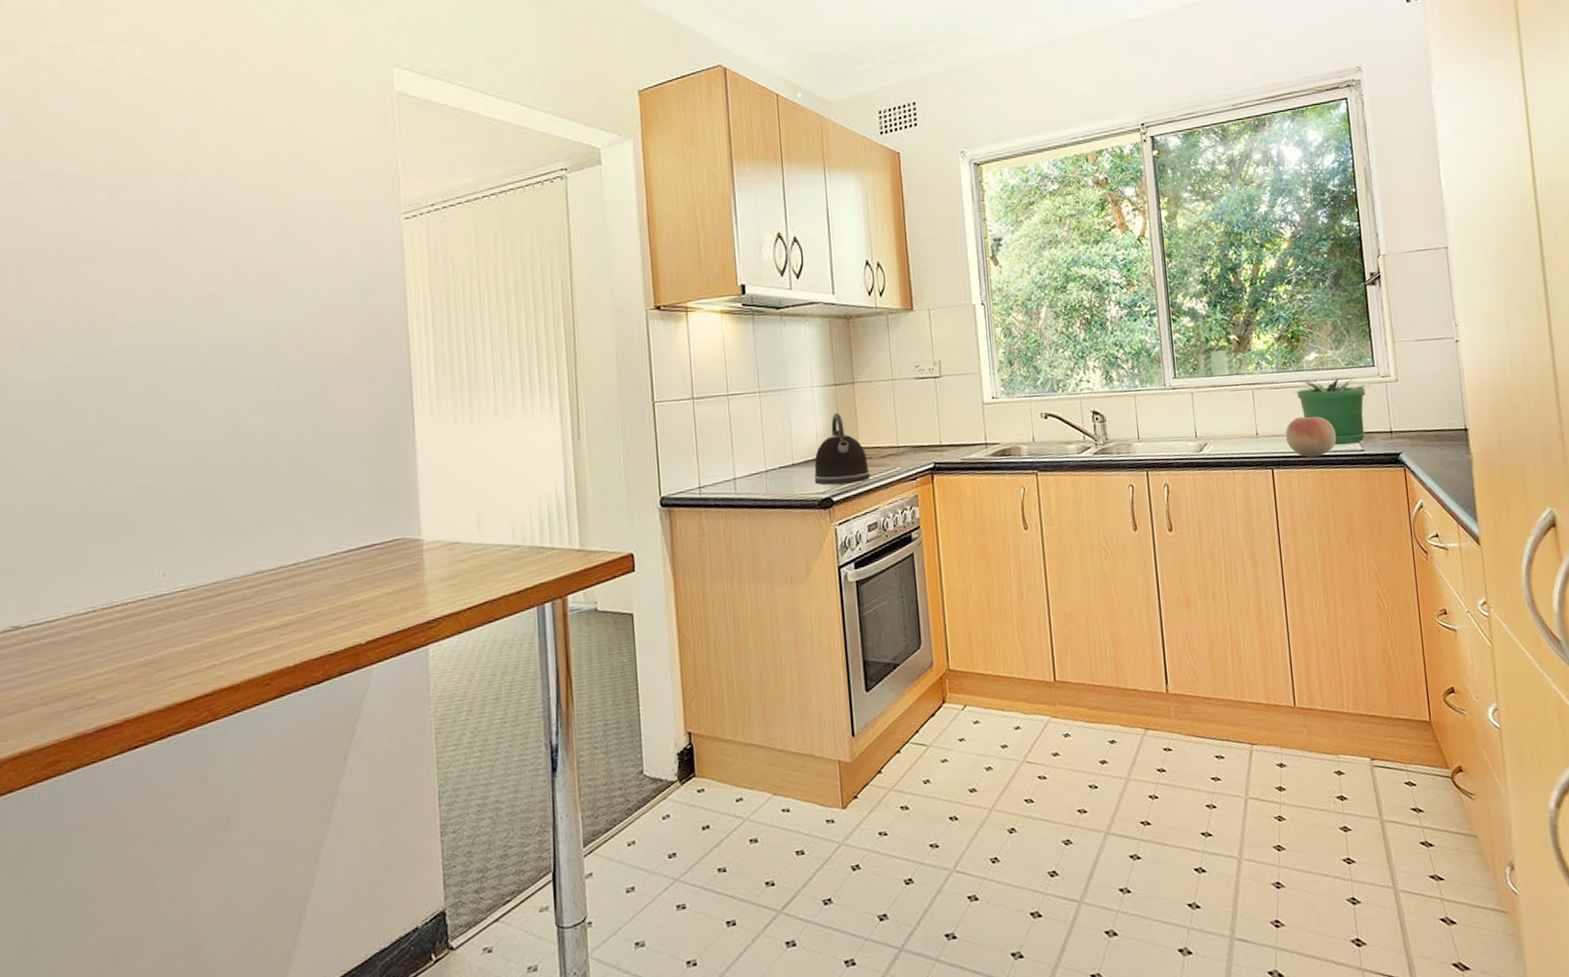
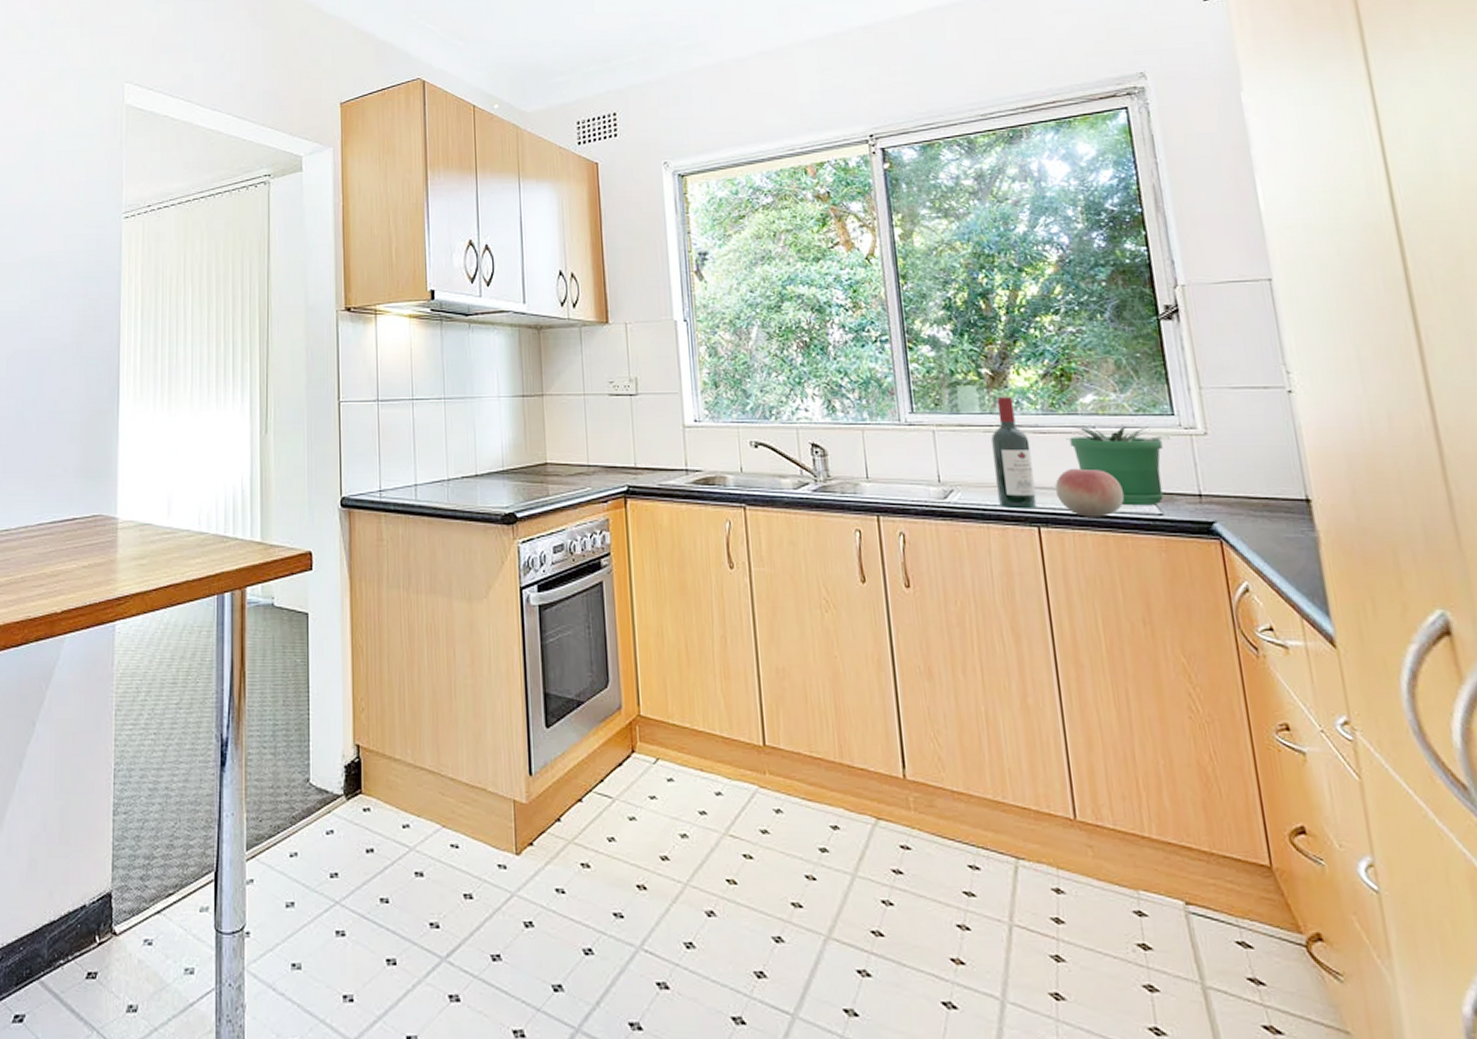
kettle: present [814,413,870,486] -> none [497,425,557,500]
wine bottle: none [1236,359,1271,456] -> present [990,397,1037,509]

